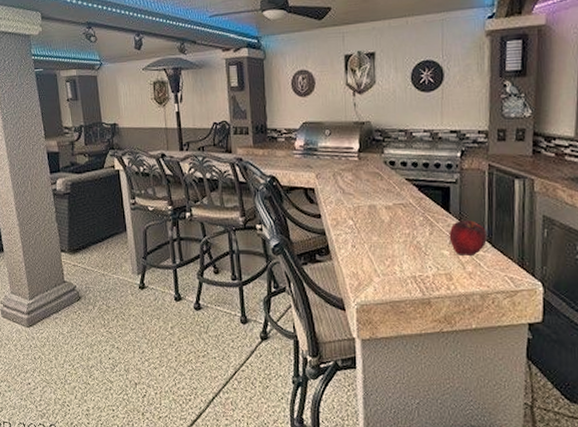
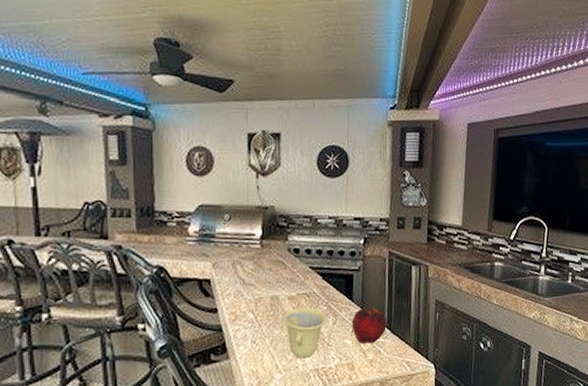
cup: none [381,217,424,265] -> present [283,307,328,359]

